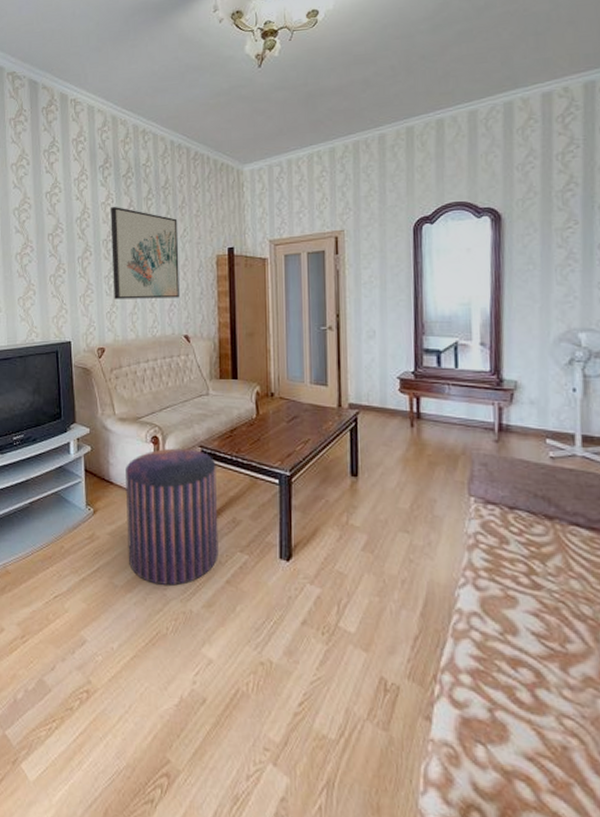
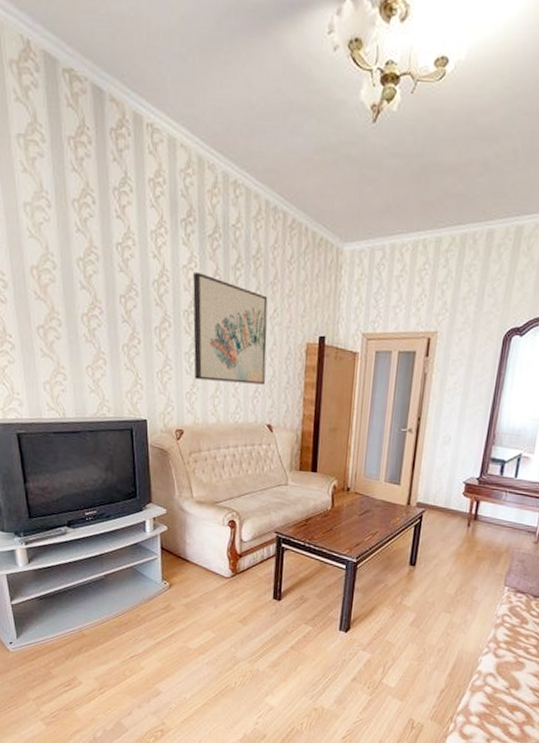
pouf: present [125,448,219,586] -> none [201,532,290,650]

